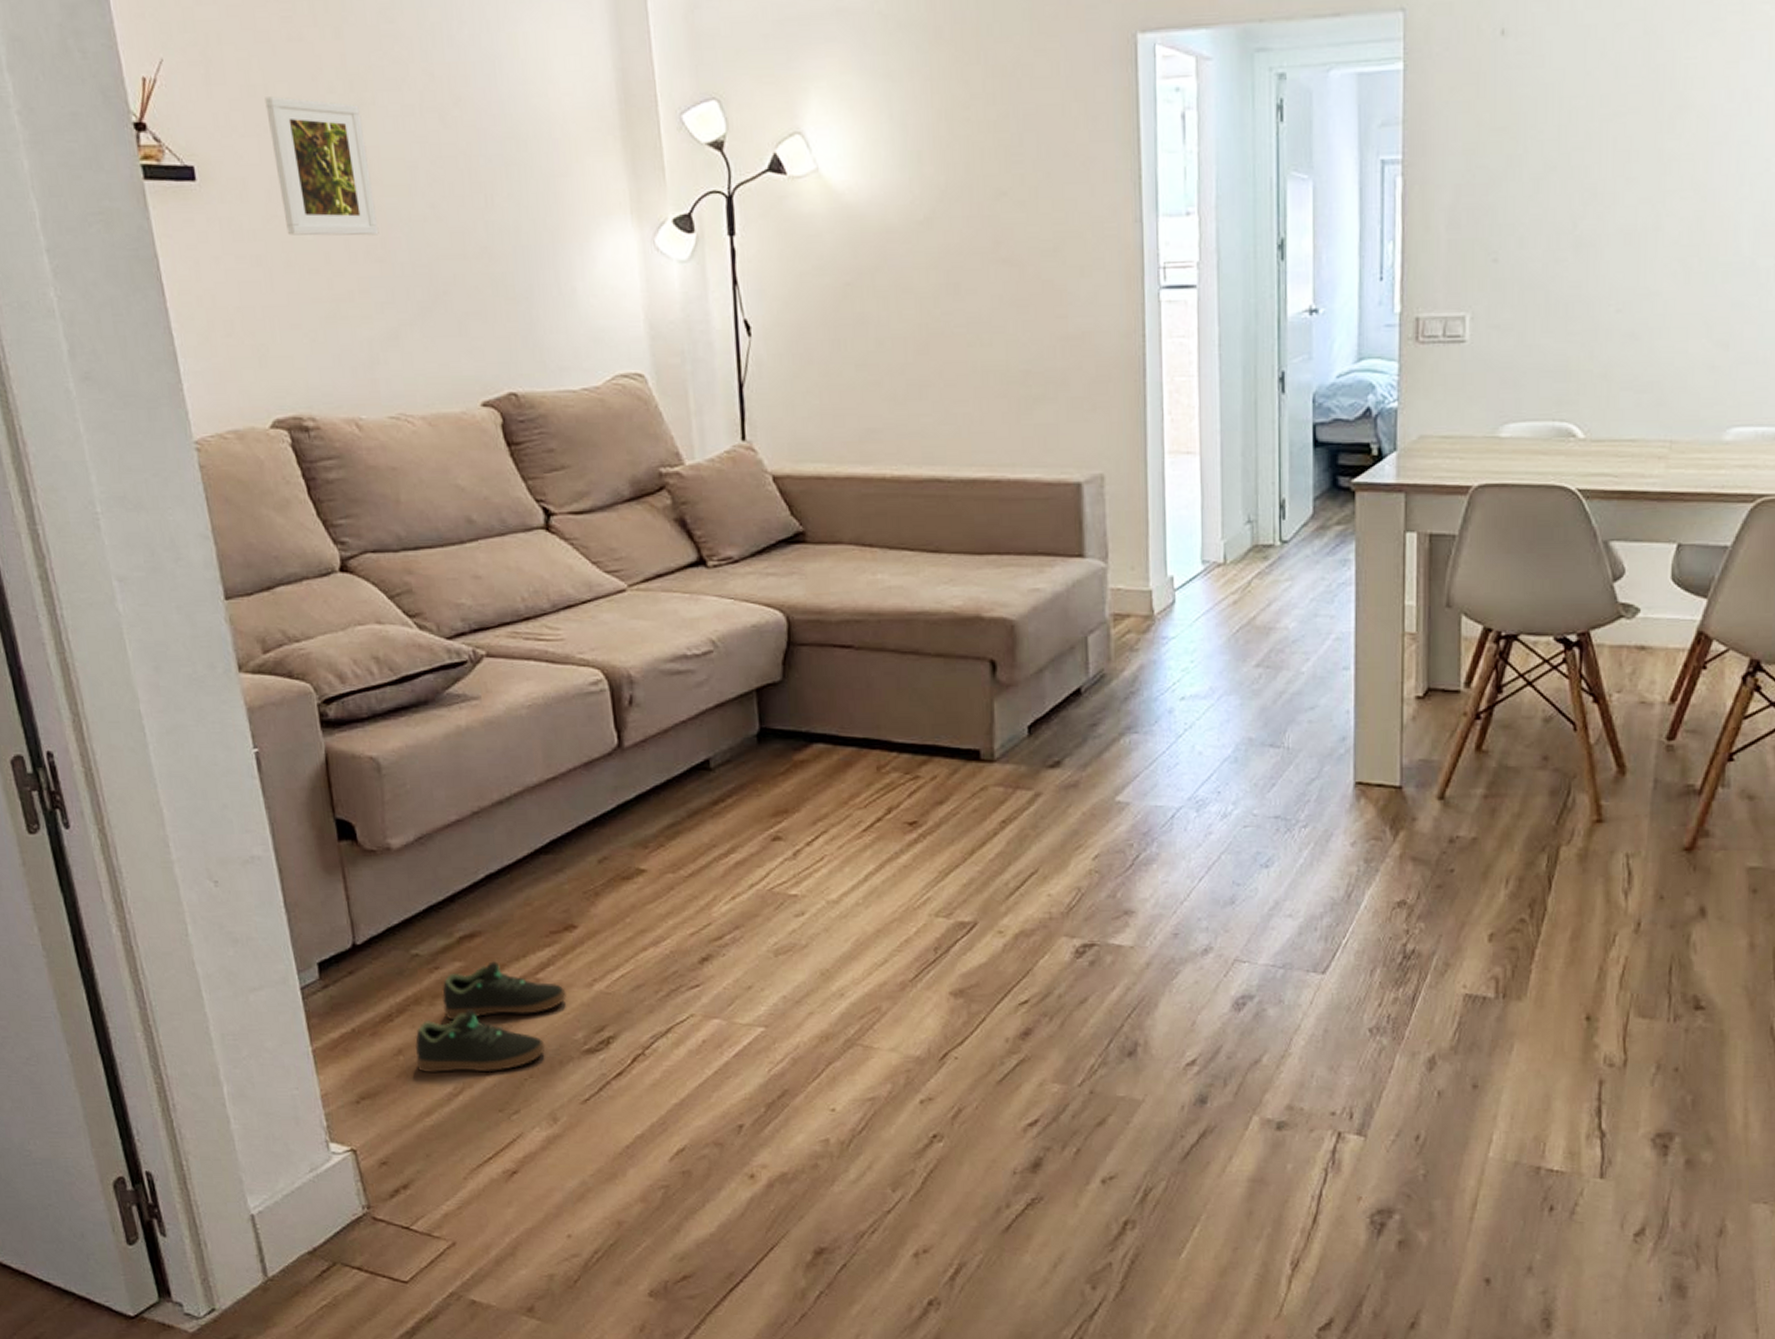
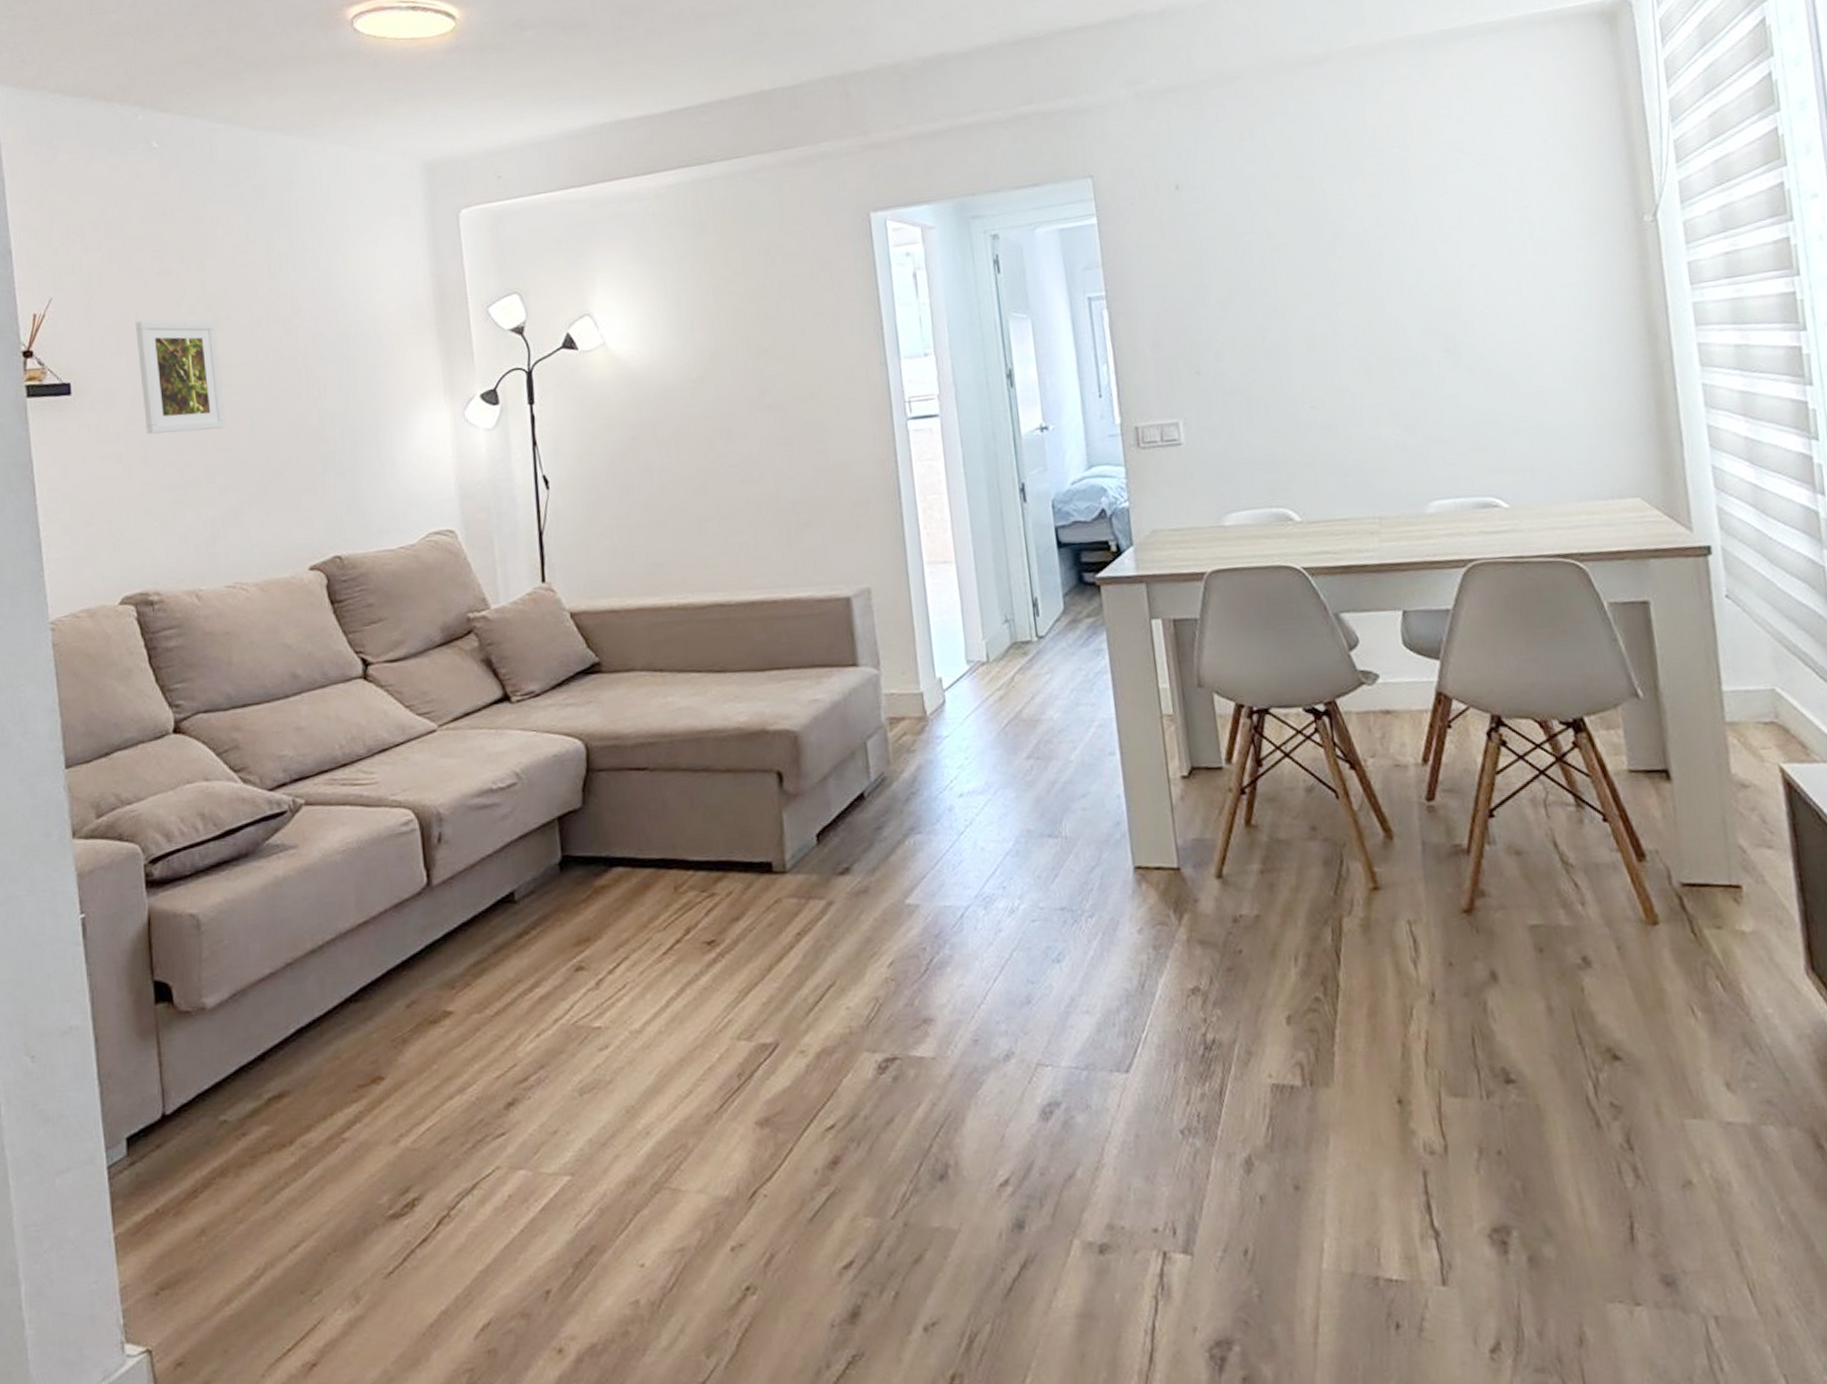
shoe: present [414,961,568,1074] -> none [218,1122,373,1255]

